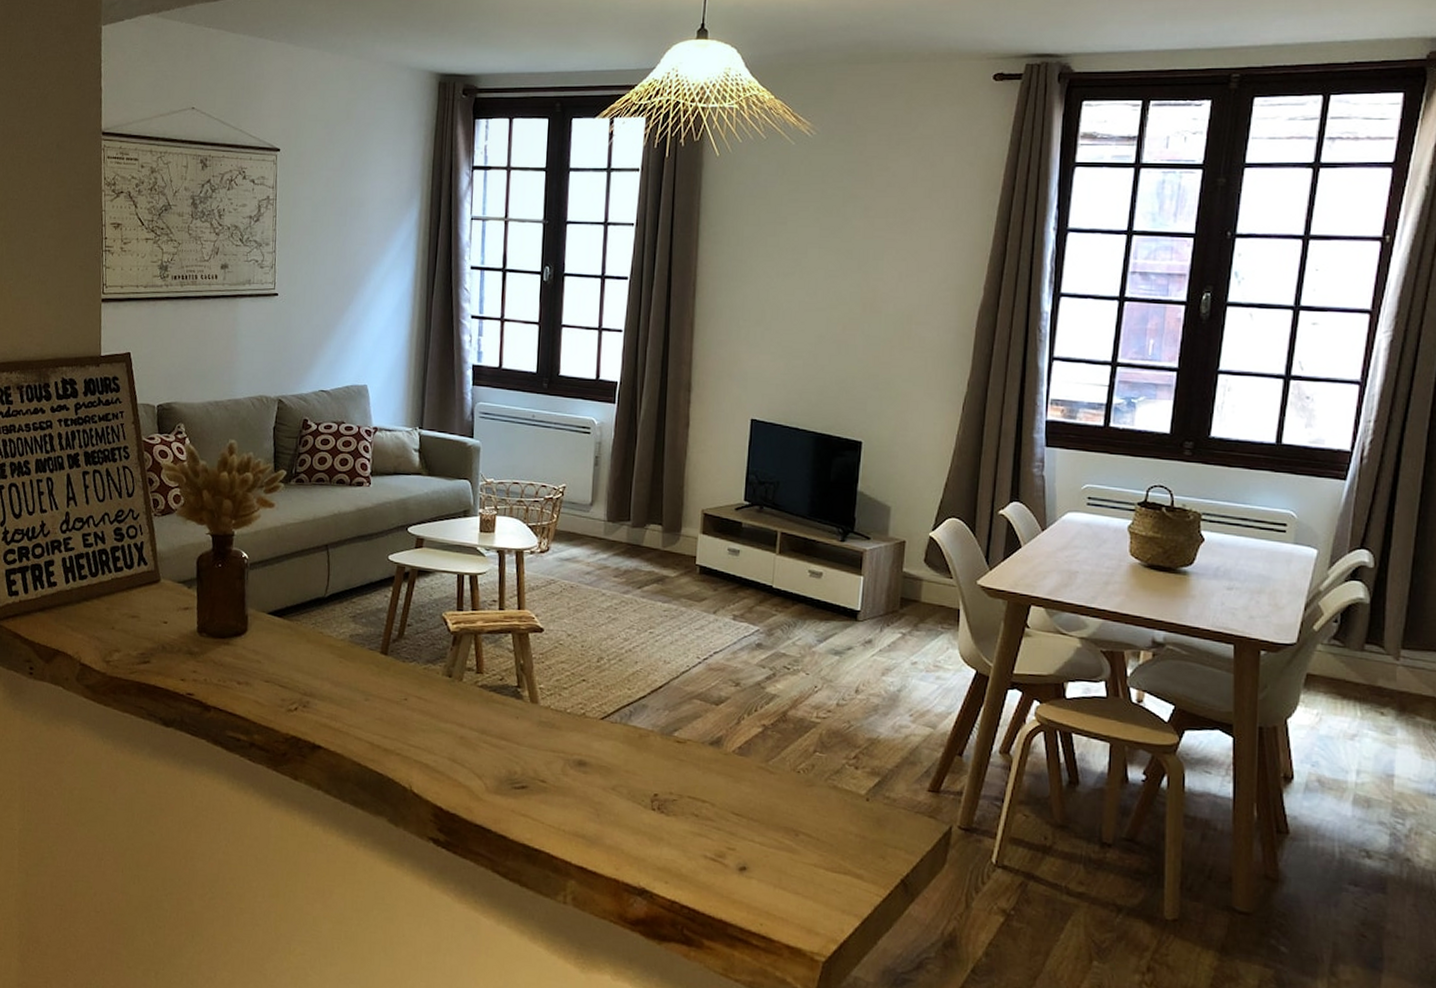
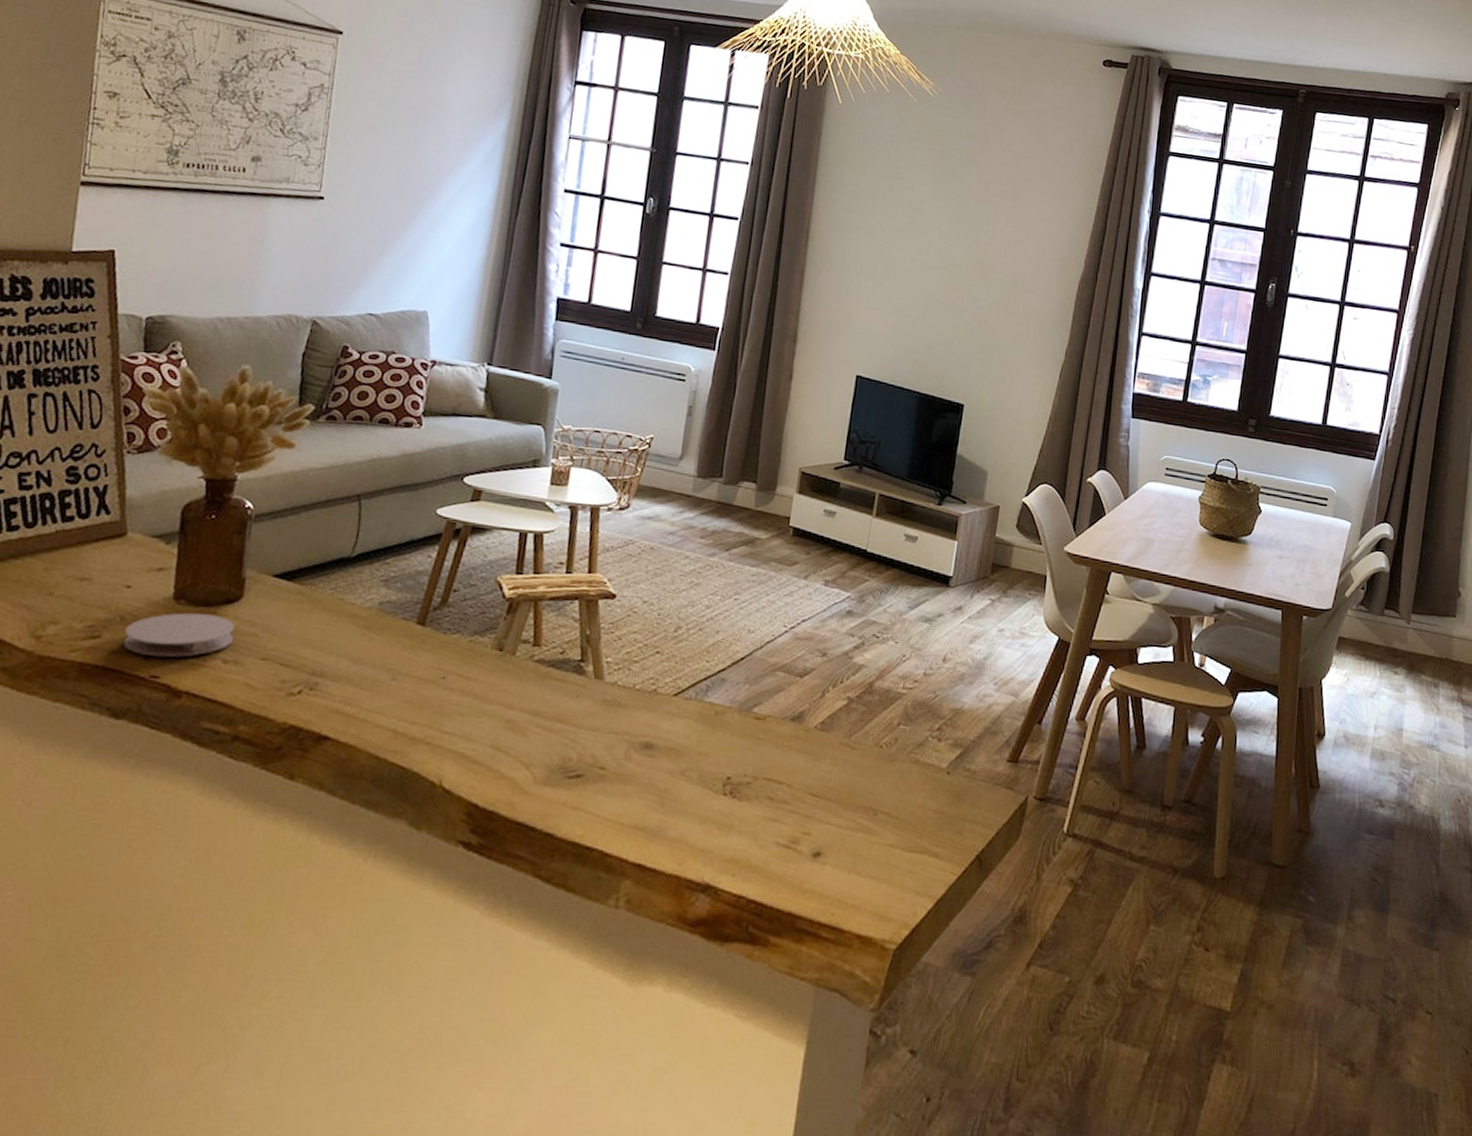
coaster: none [165,643,244,679] -> present [122,613,235,658]

